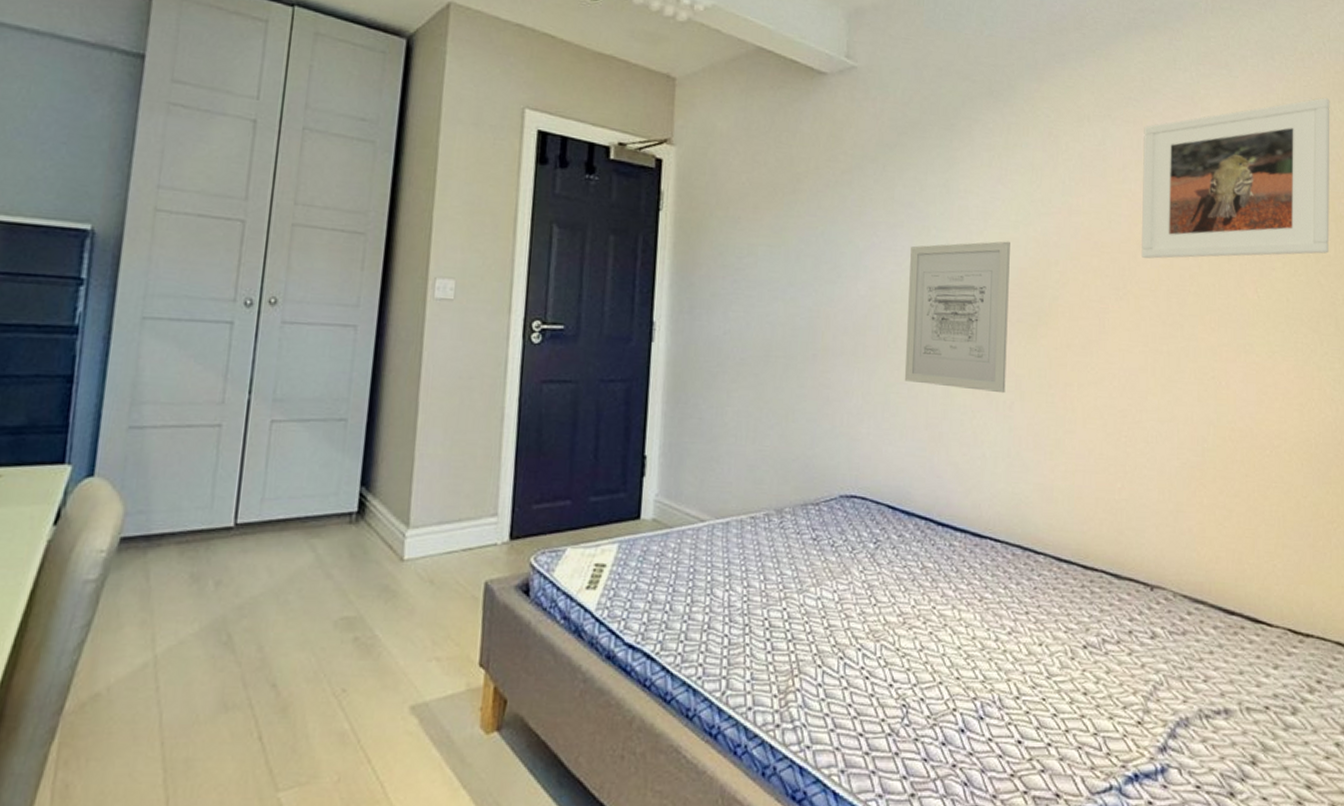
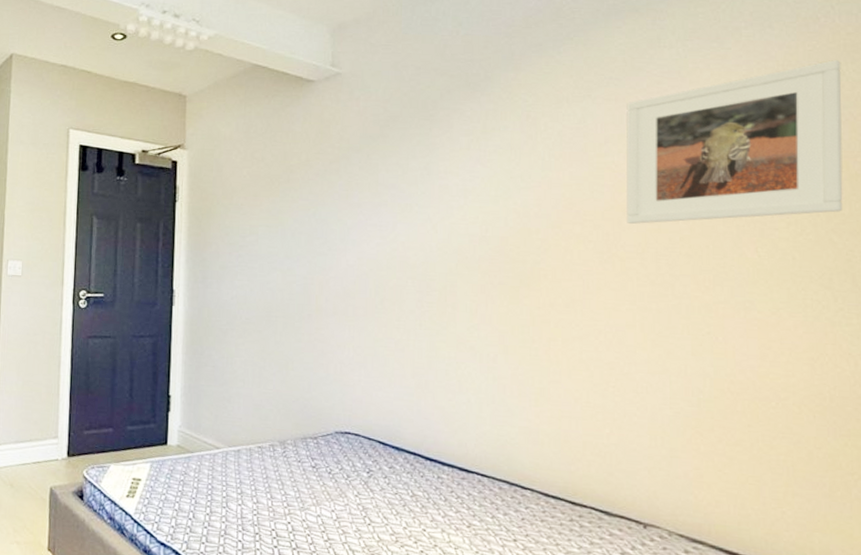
wall art: present [904,241,1010,394] -> none [391,214,490,347]

